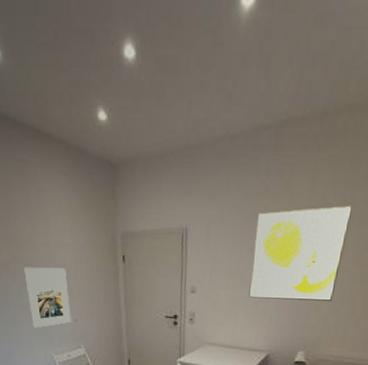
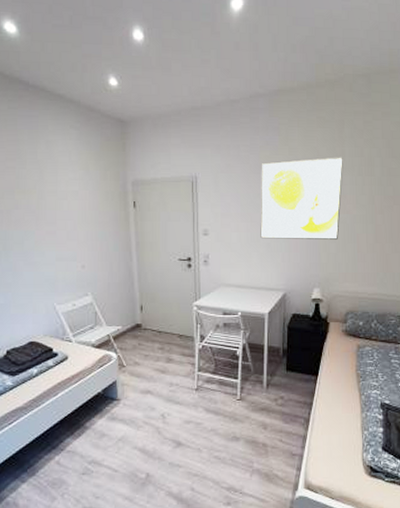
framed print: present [24,267,71,328] -> none [27,214,78,277]

